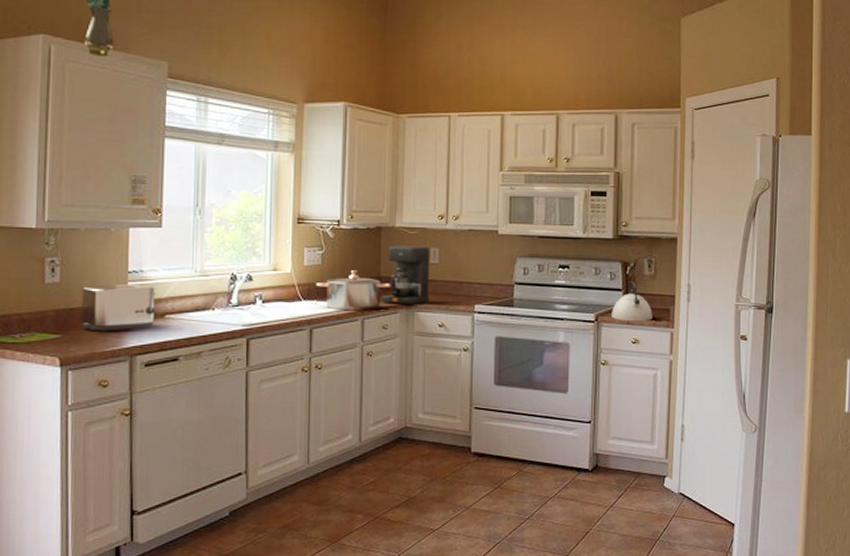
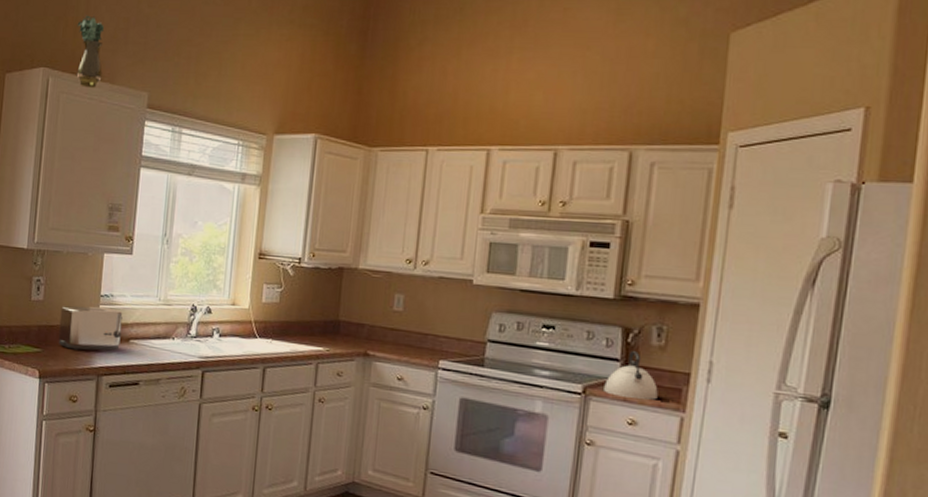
cooking pot: present [315,270,392,311] -> none [272,311,351,355]
coffee maker: present [381,245,430,305] -> none [337,288,394,354]

